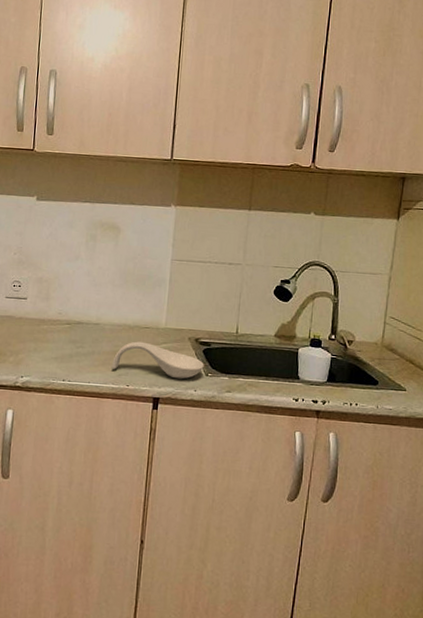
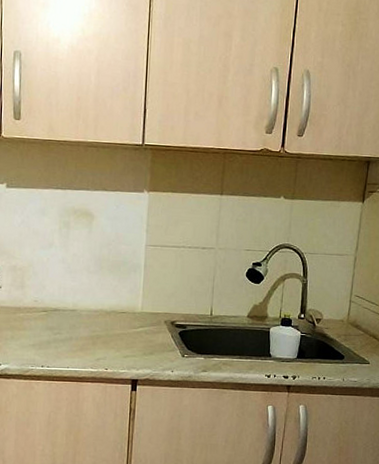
spoon rest: present [112,341,204,380] -> none [90,326,180,361]

